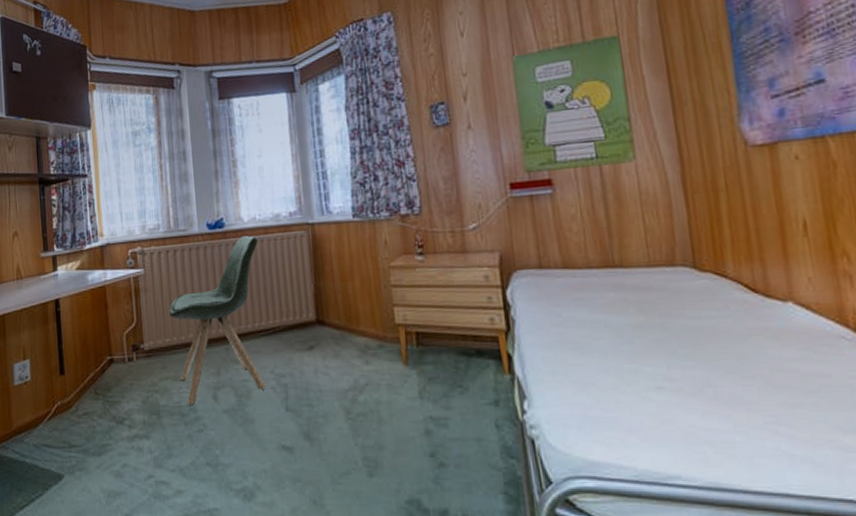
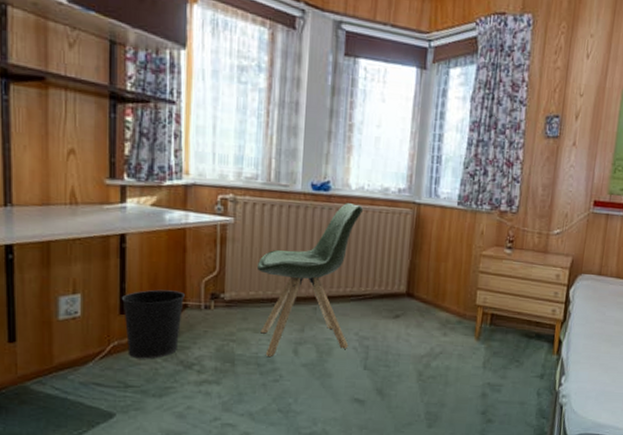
wastebasket: none [60,346,111,417] -> present [121,289,185,359]

